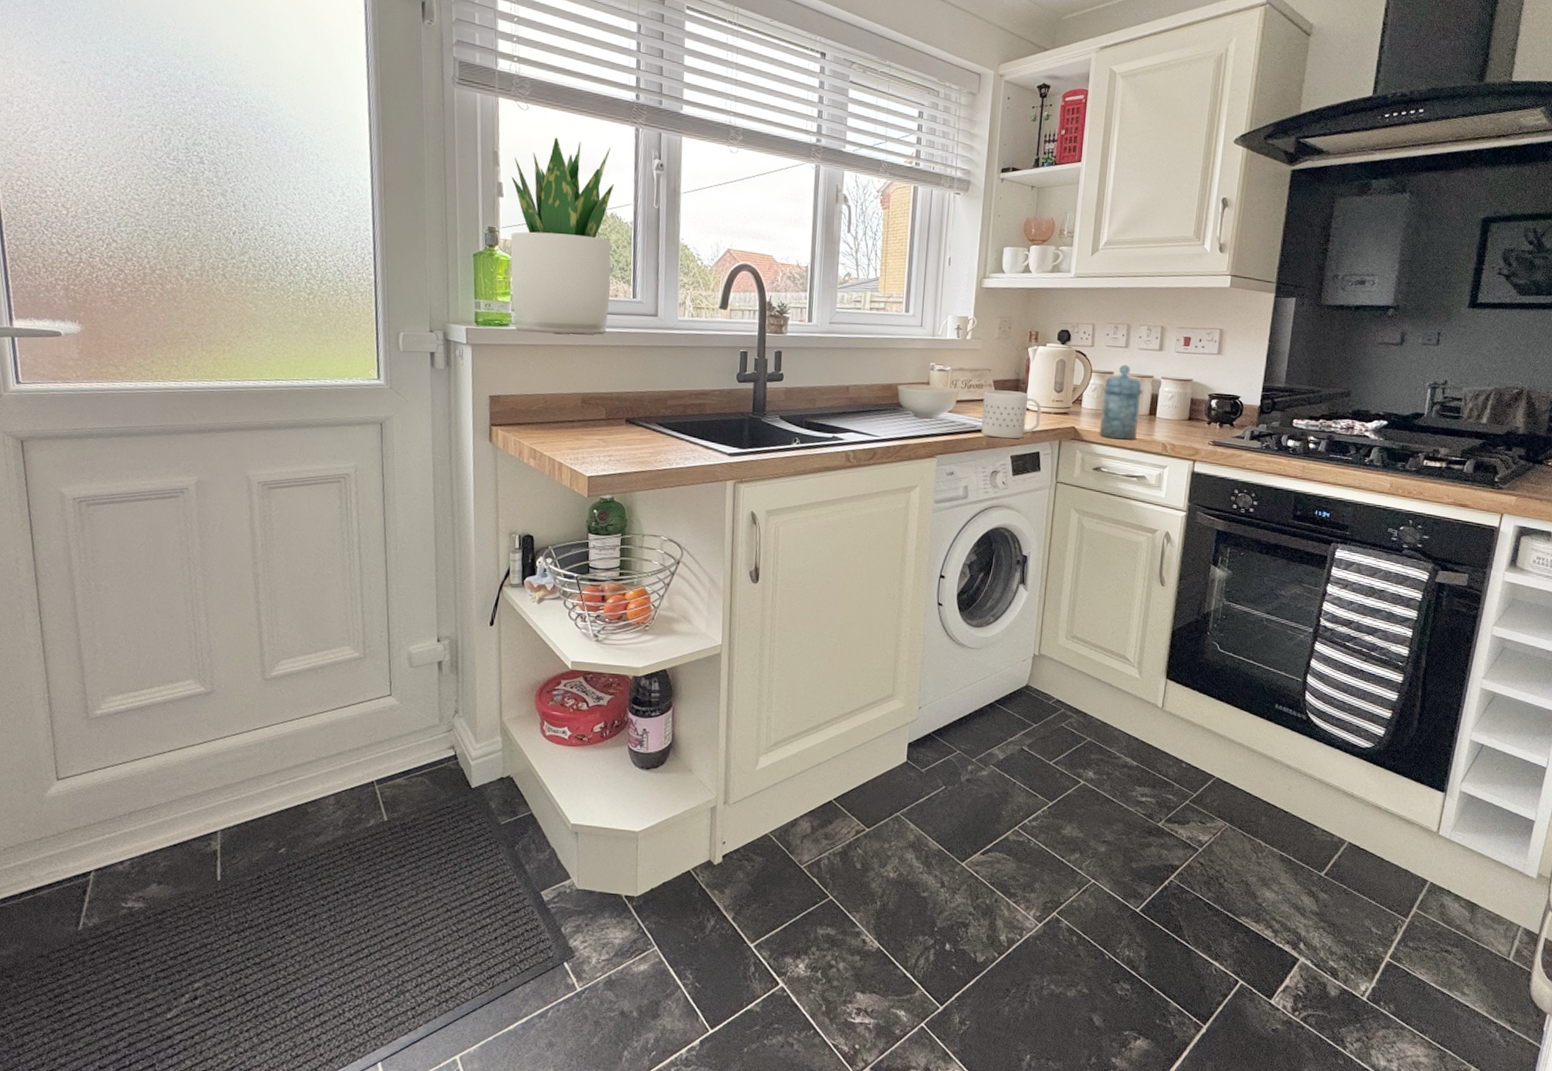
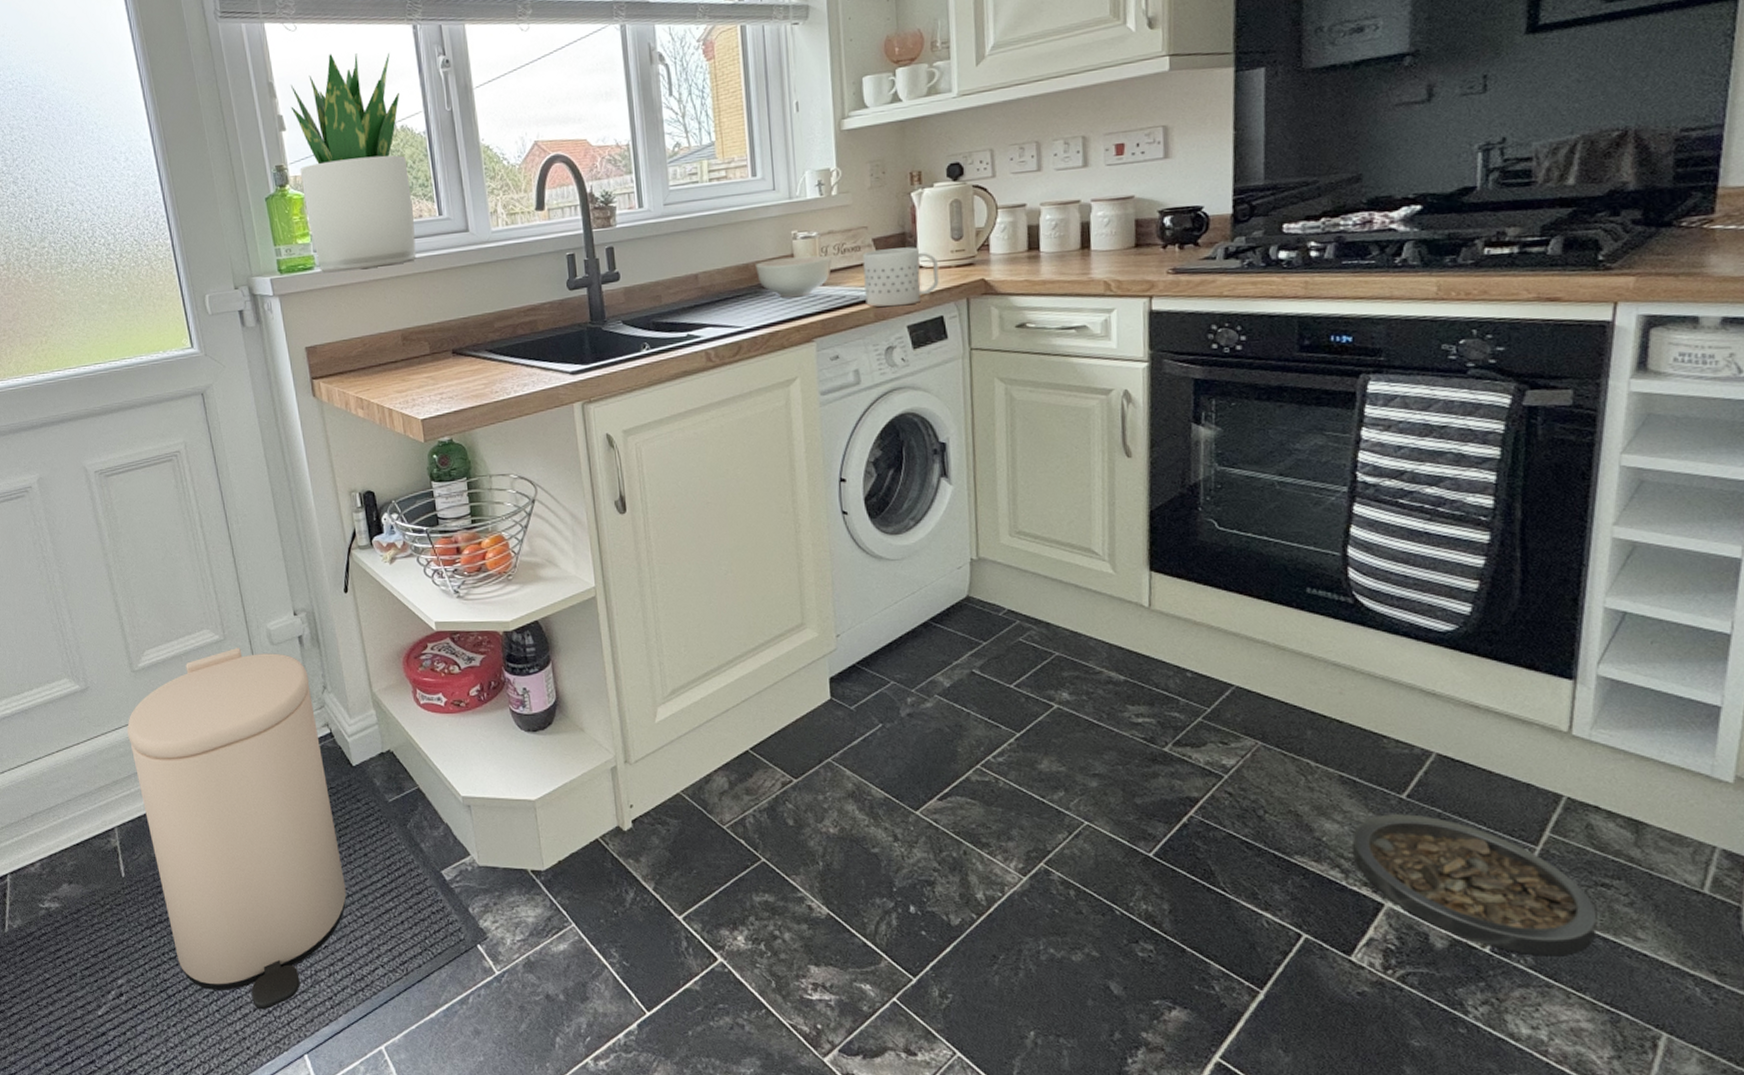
pedal bin: none [248,666,446,1018] -> present [127,648,347,1010]
canister: present [1099,364,1143,440] -> none [1014,192,1069,286]
pet bowl: none [1282,887,1440,1005] -> present [1352,814,1598,956]

